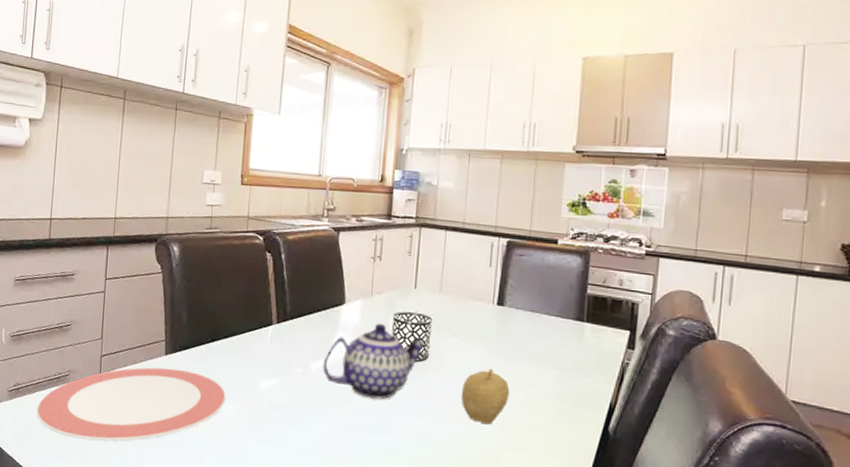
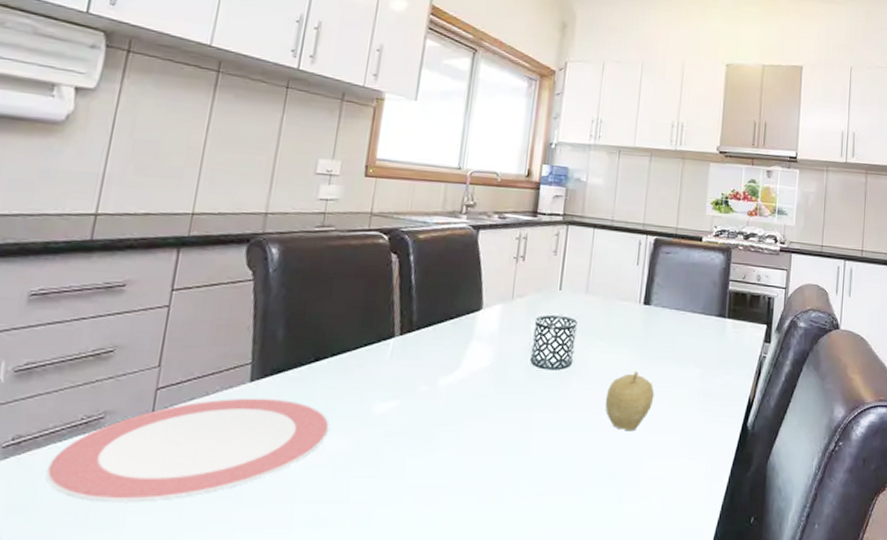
teapot: present [322,323,424,399] -> none [452,329,568,414]

